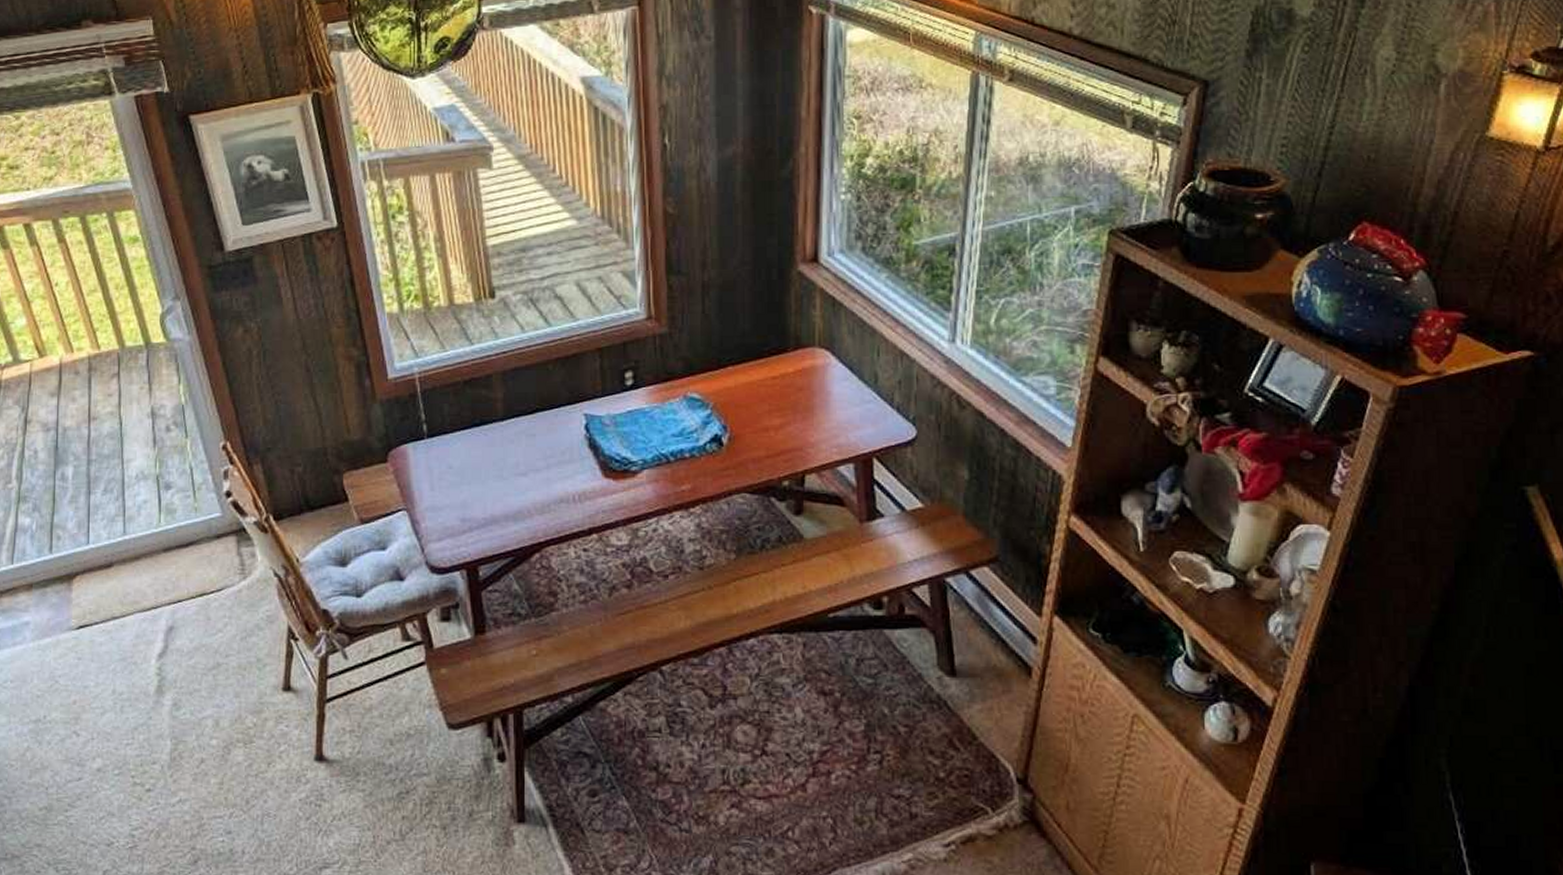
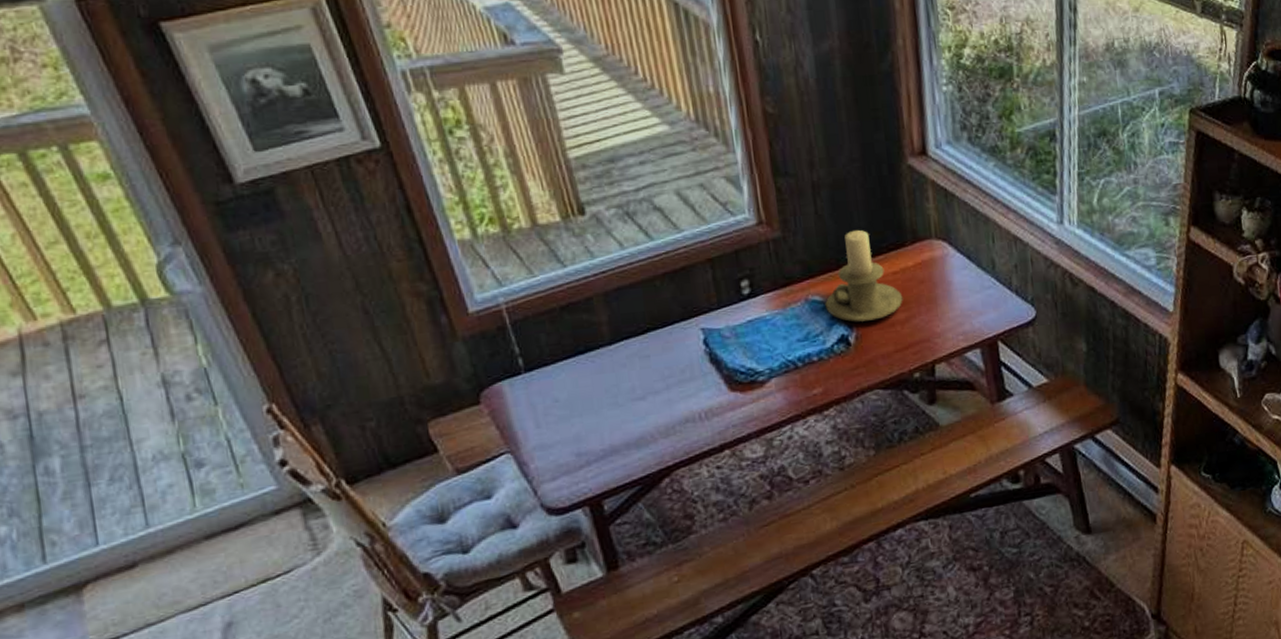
candle holder: none [702,333,780,423] -> present [825,230,903,322]

